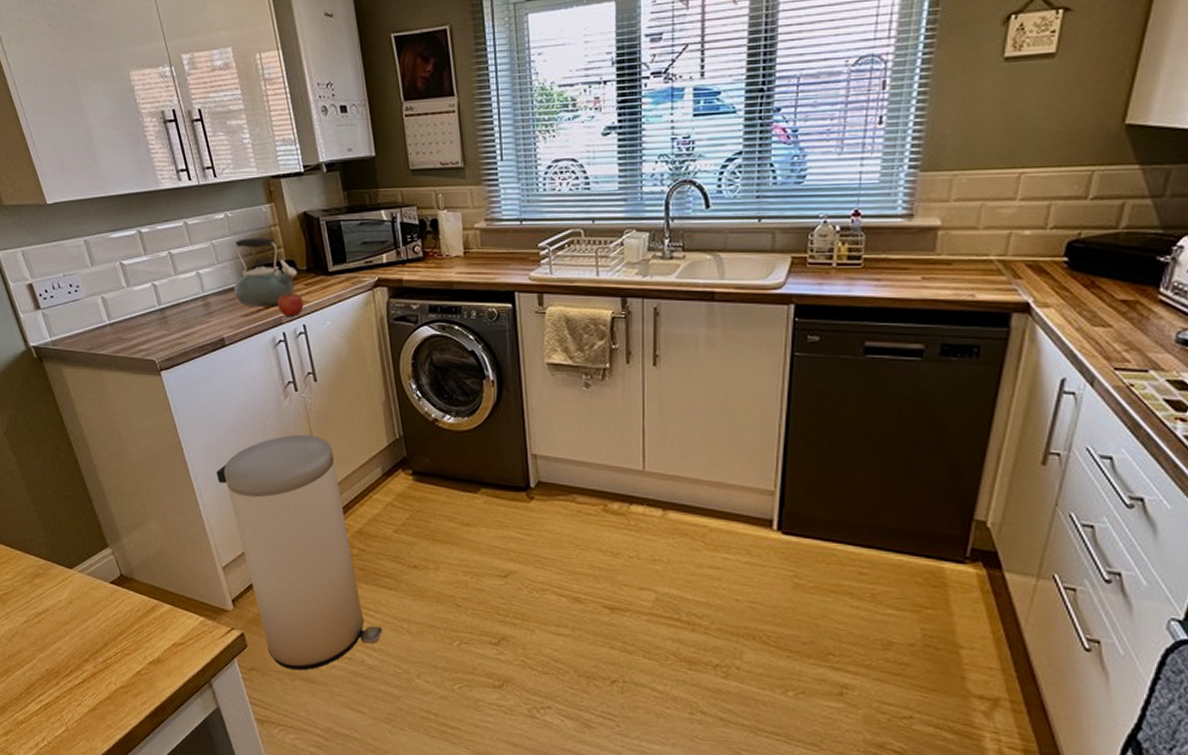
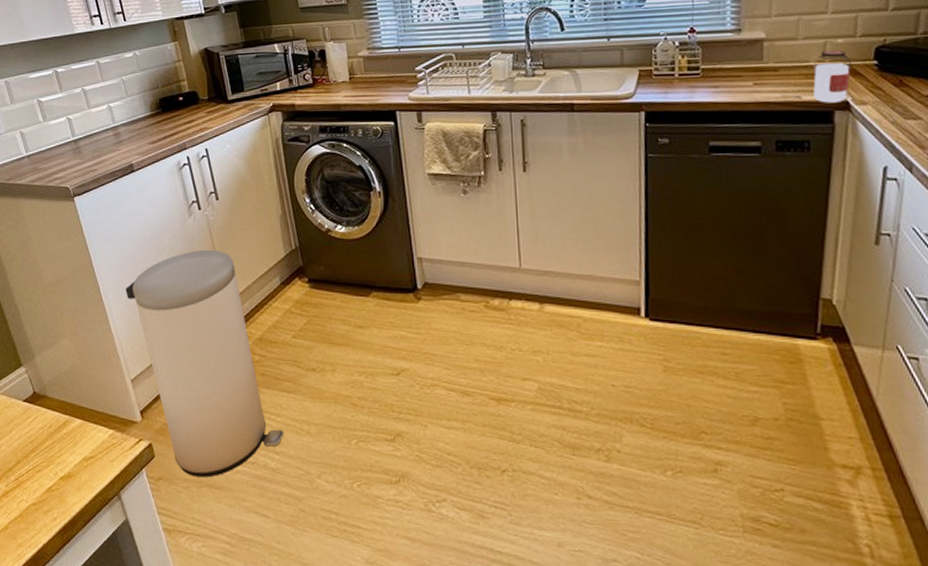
kettle: present [234,238,298,309] -> none [142,72,200,136]
fruit: present [277,292,304,316] -> none [181,120,206,141]
jar: none [990,242,1037,304] -> present [813,49,852,103]

